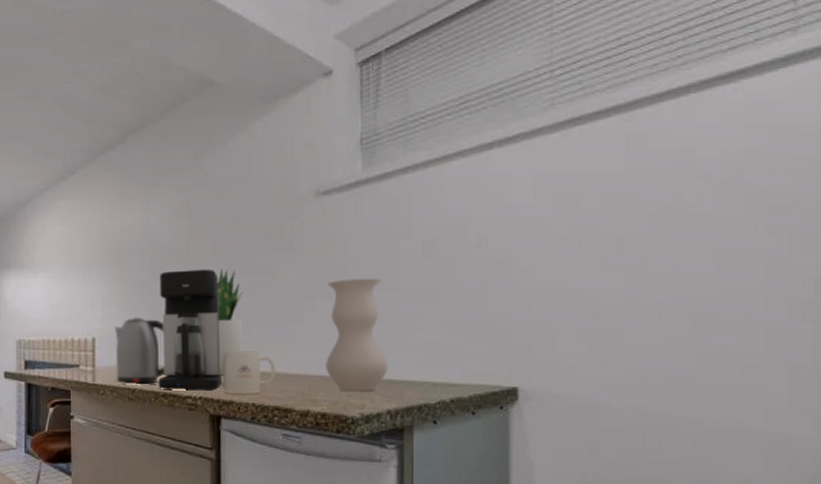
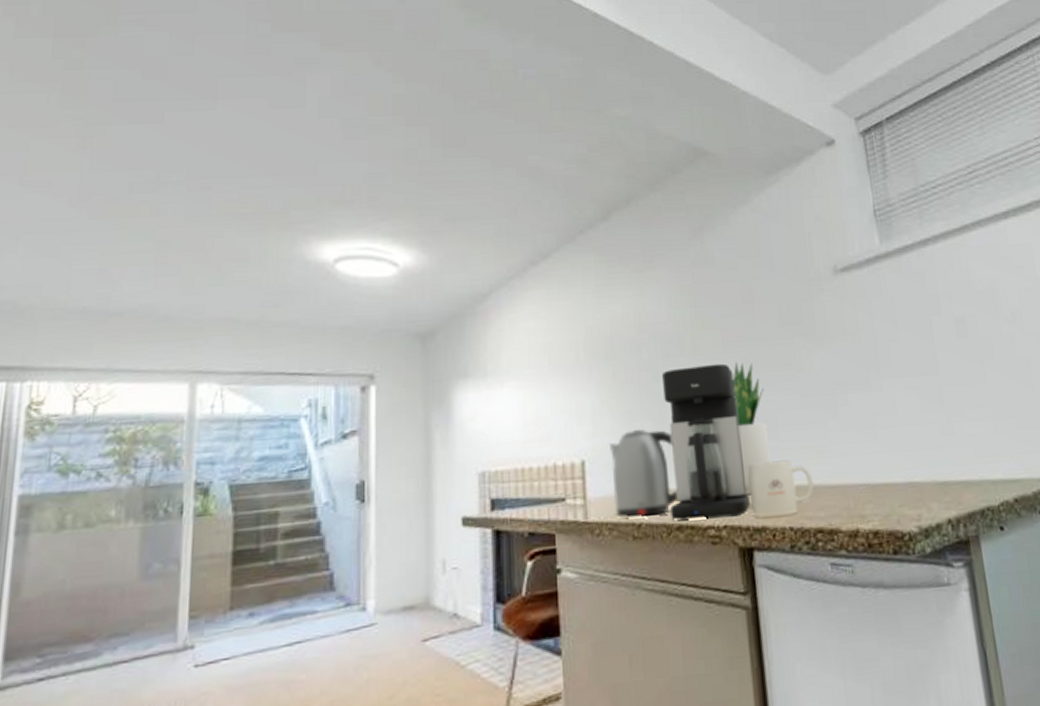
vase: present [326,278,389,391] -> none [860,362,941,500]

